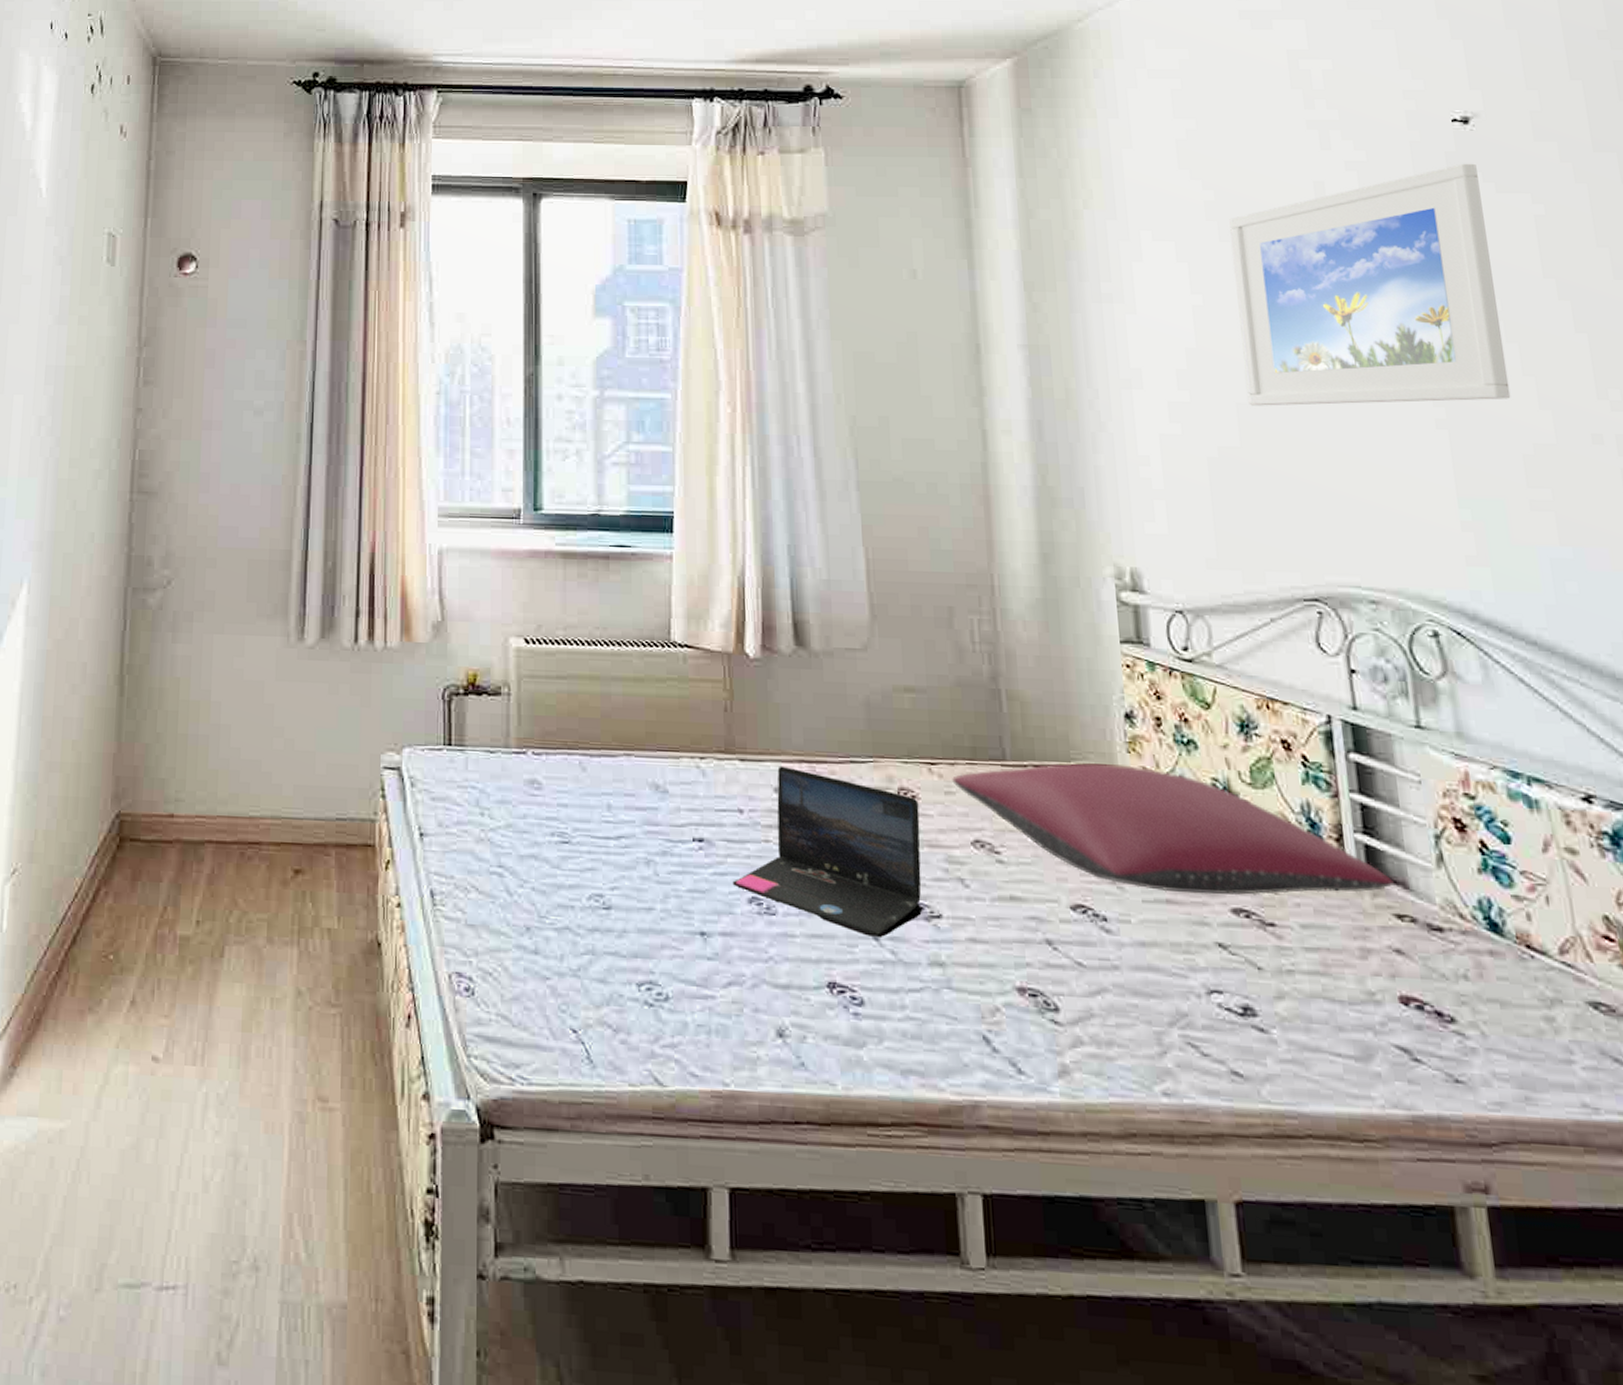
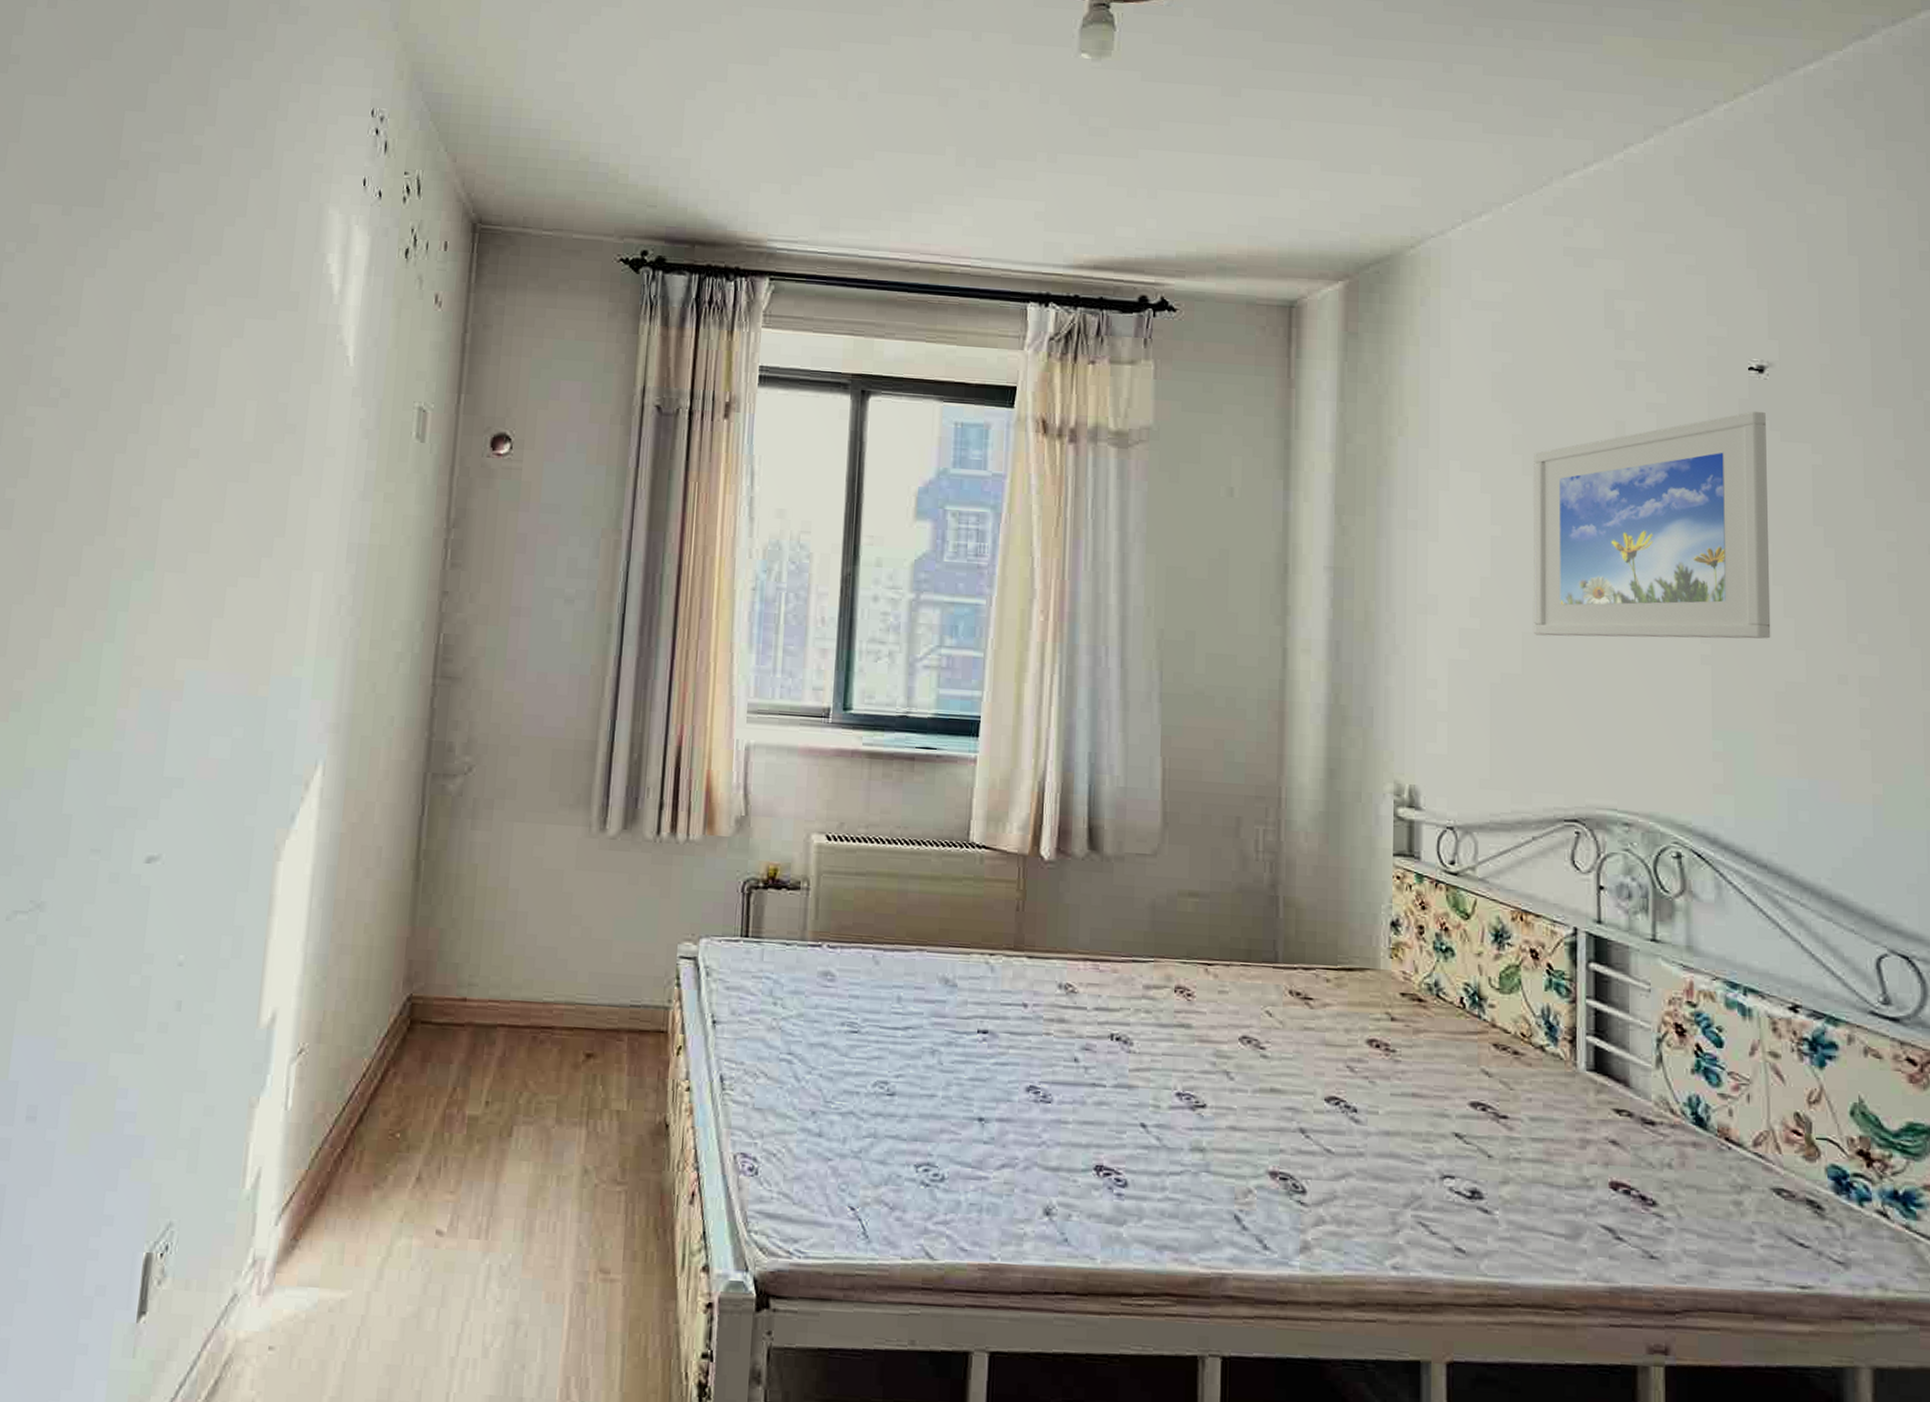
laptop: present [732,766,923,937] -> none [1012,963,1193,1125]
pillow: present [952,762,1394,896] -> none [1226,966,1616,1091]

